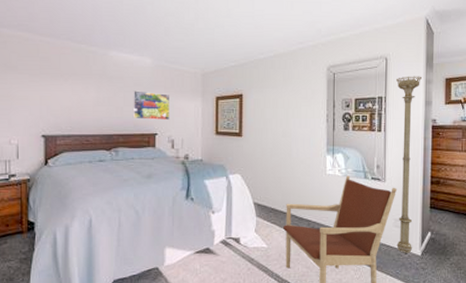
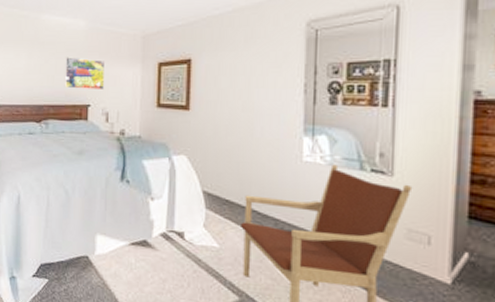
floor lamp: present [396,76,422,253] -> none [409,29,457,279]

